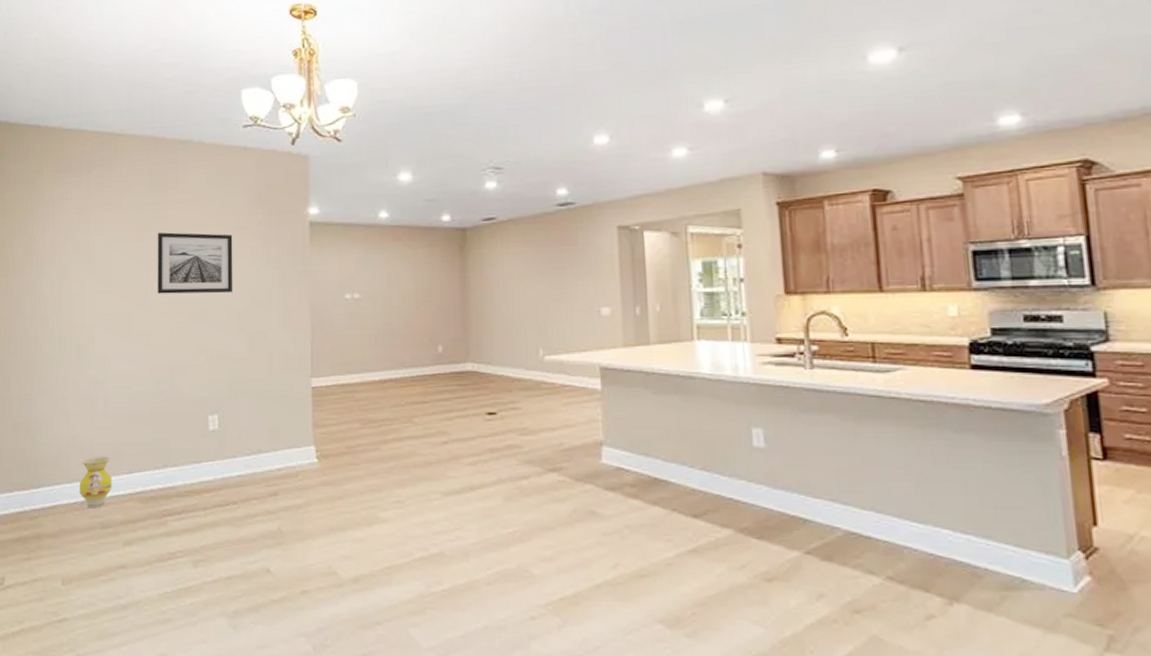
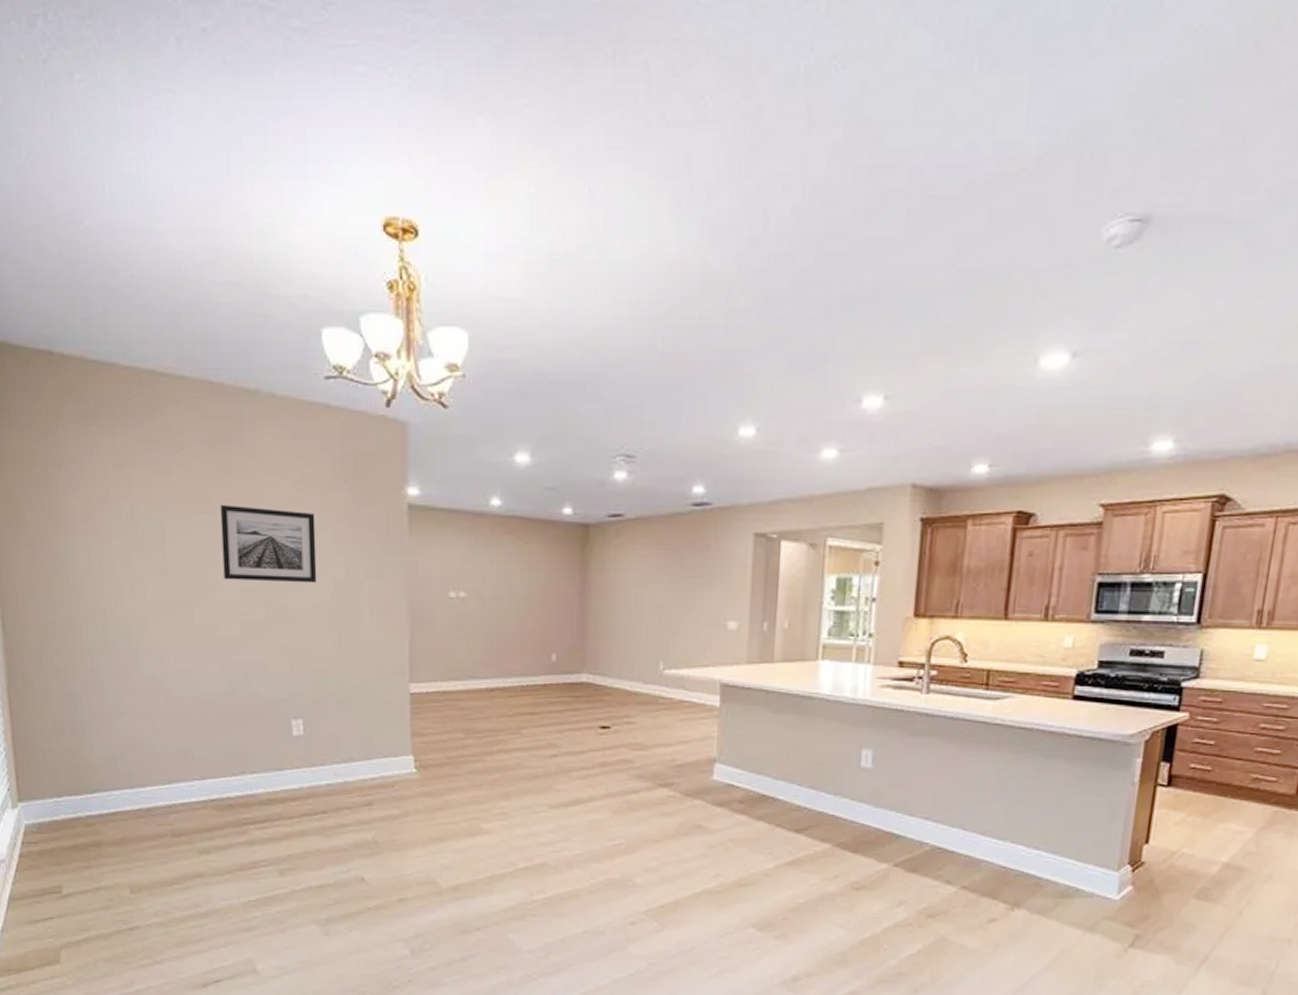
vase: present [79,456,112,507] -> none [142,760,182,815]

